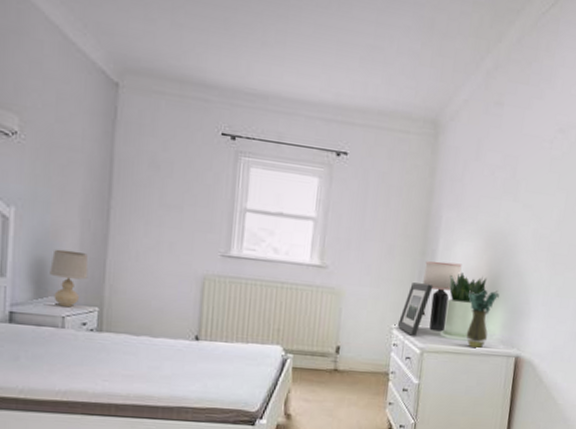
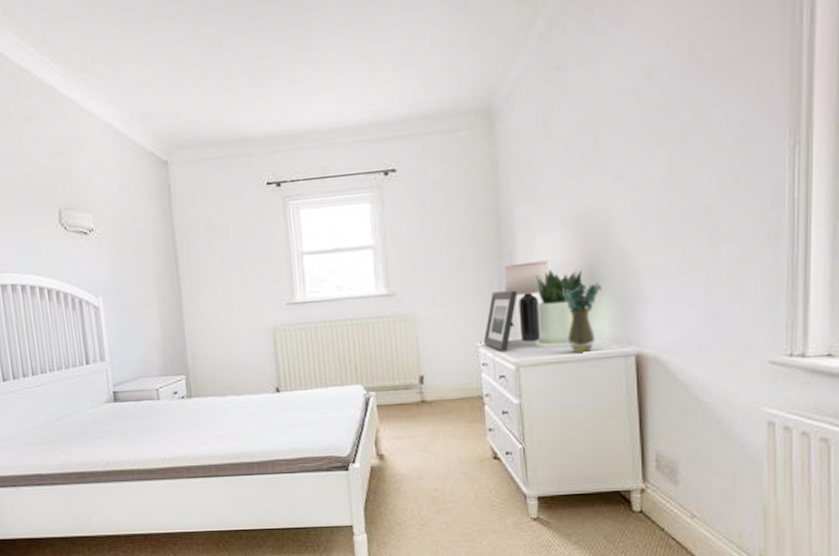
table lamp: present [50,249,89,308] -> none [138,326,172,380]

